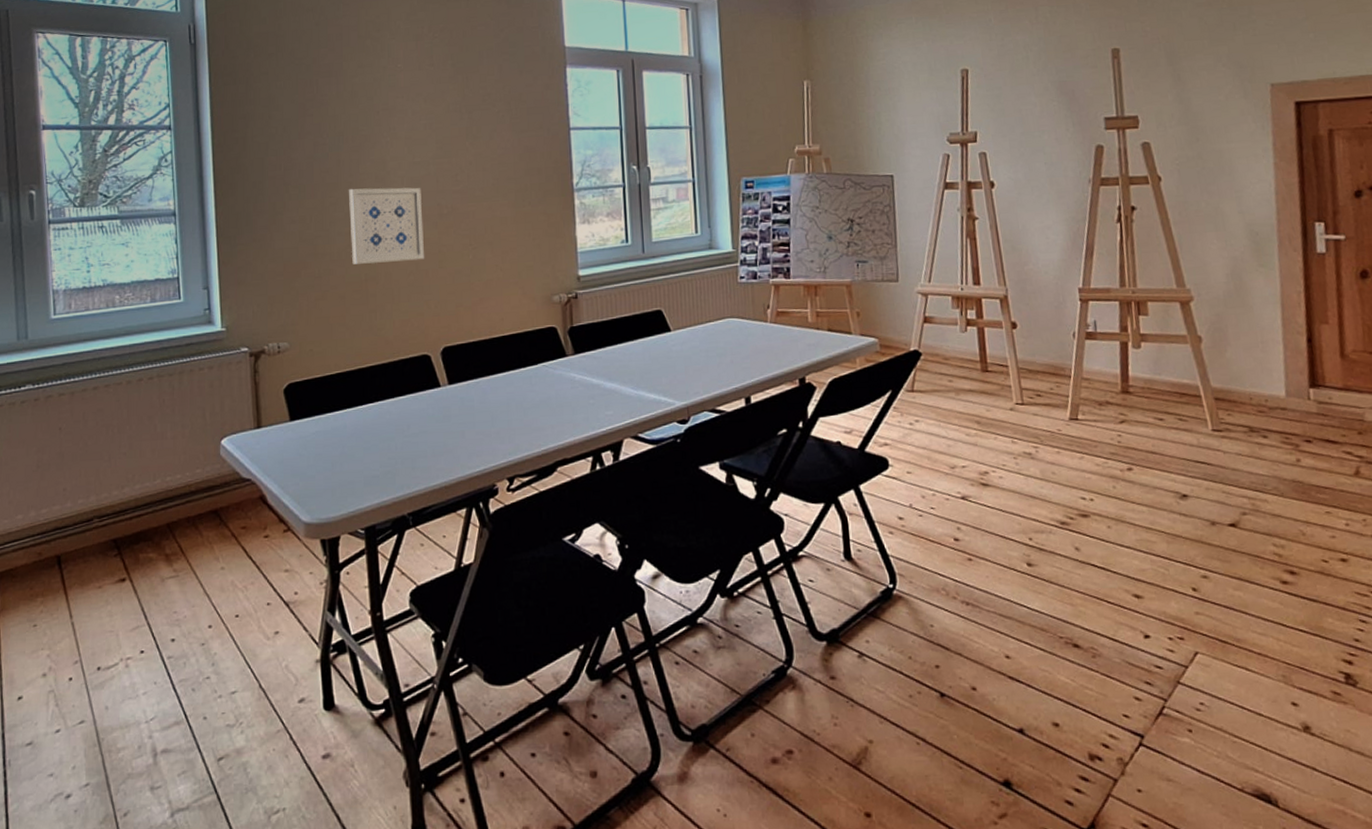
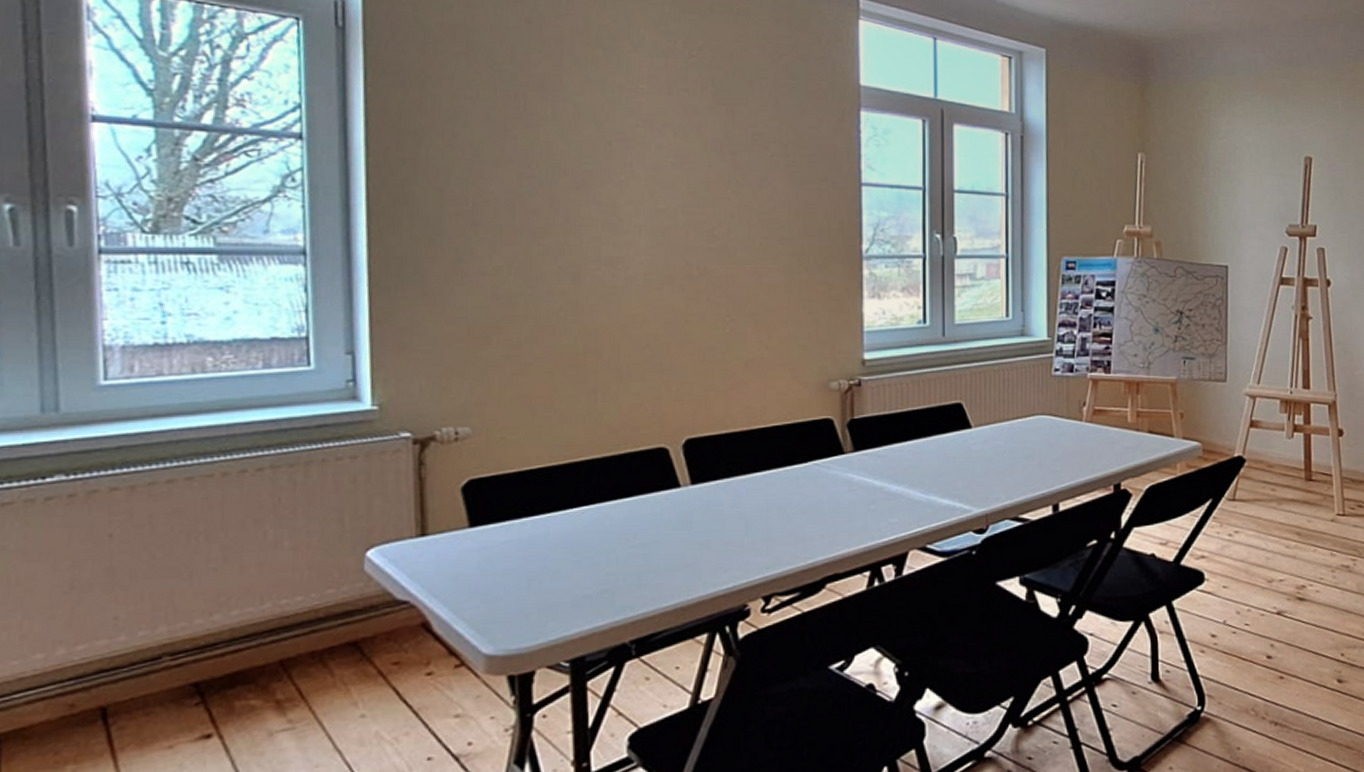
wall art: present [349,187,424,265] -> none [564,236,666,332]

